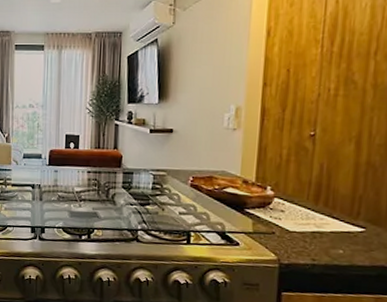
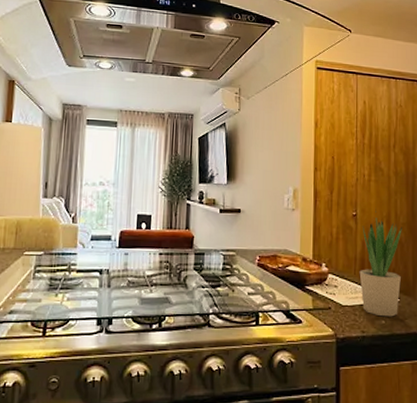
potted plant: none [313,128,379,247] -> present [359,209,403,317]

